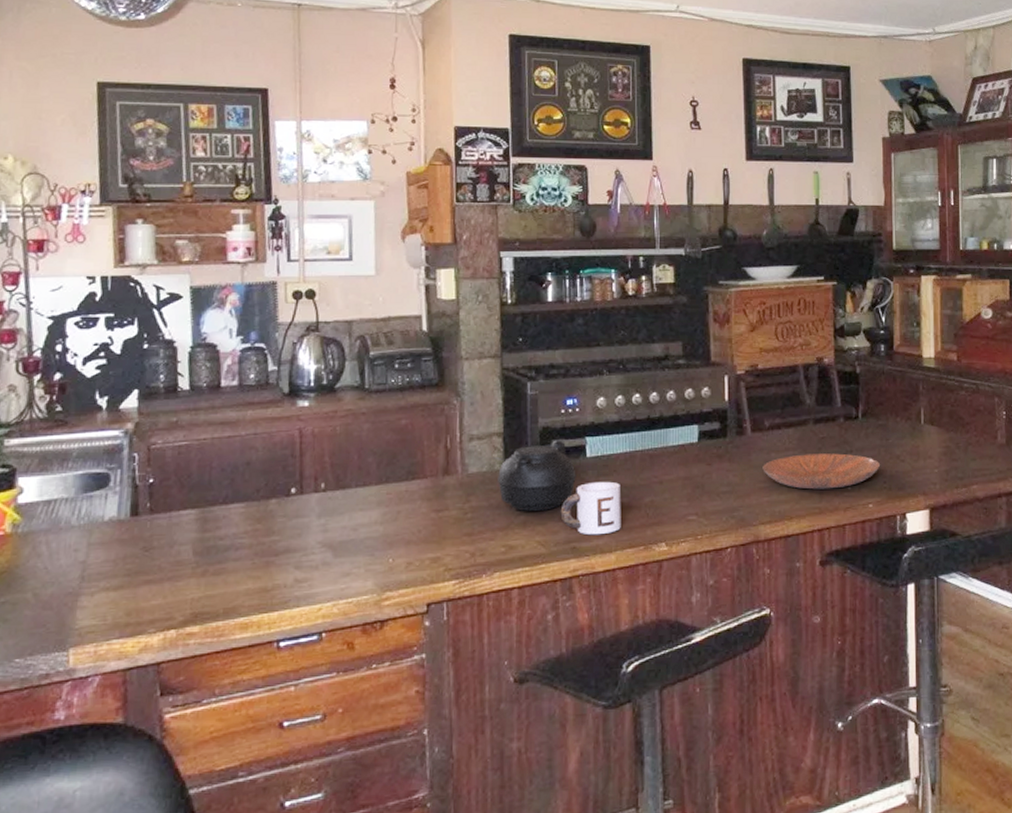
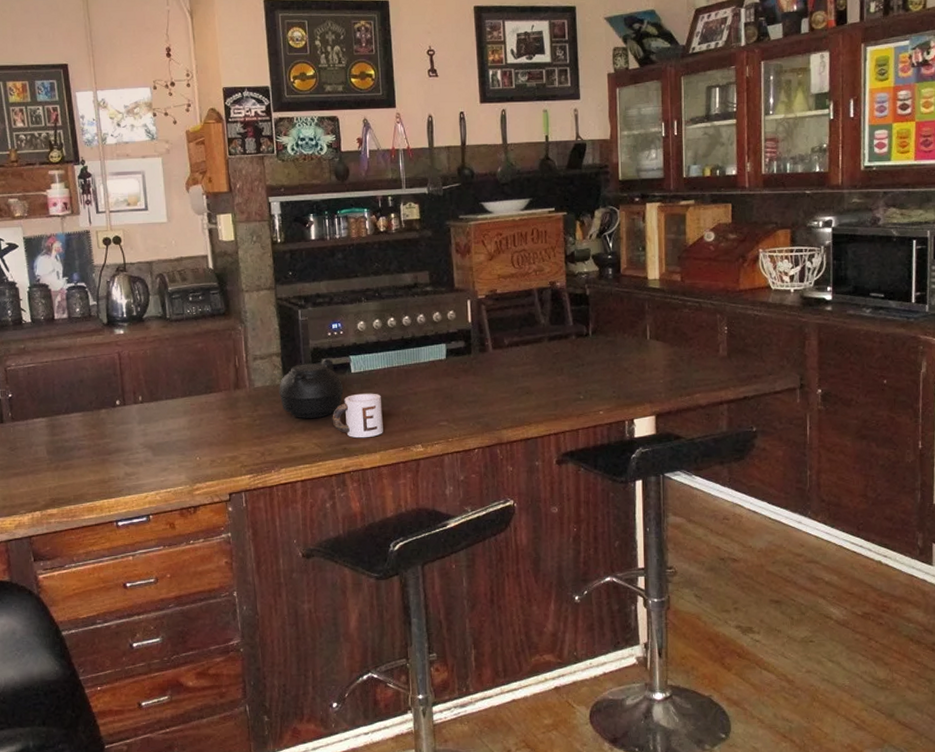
bowl: present [762,453,881,490] -> none [503,367,610,399]

